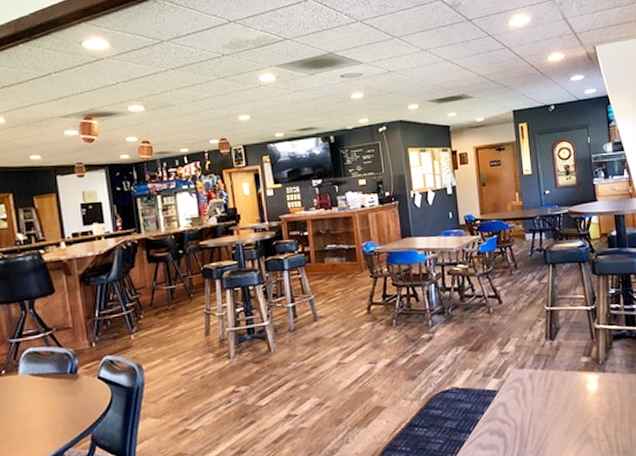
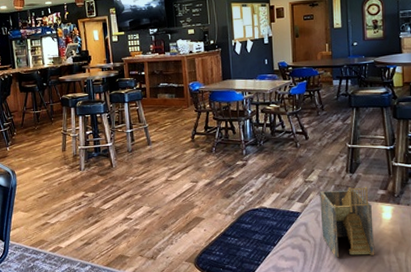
napkin holder: none [518,354,581,441] -> present [320,186,374,258]

